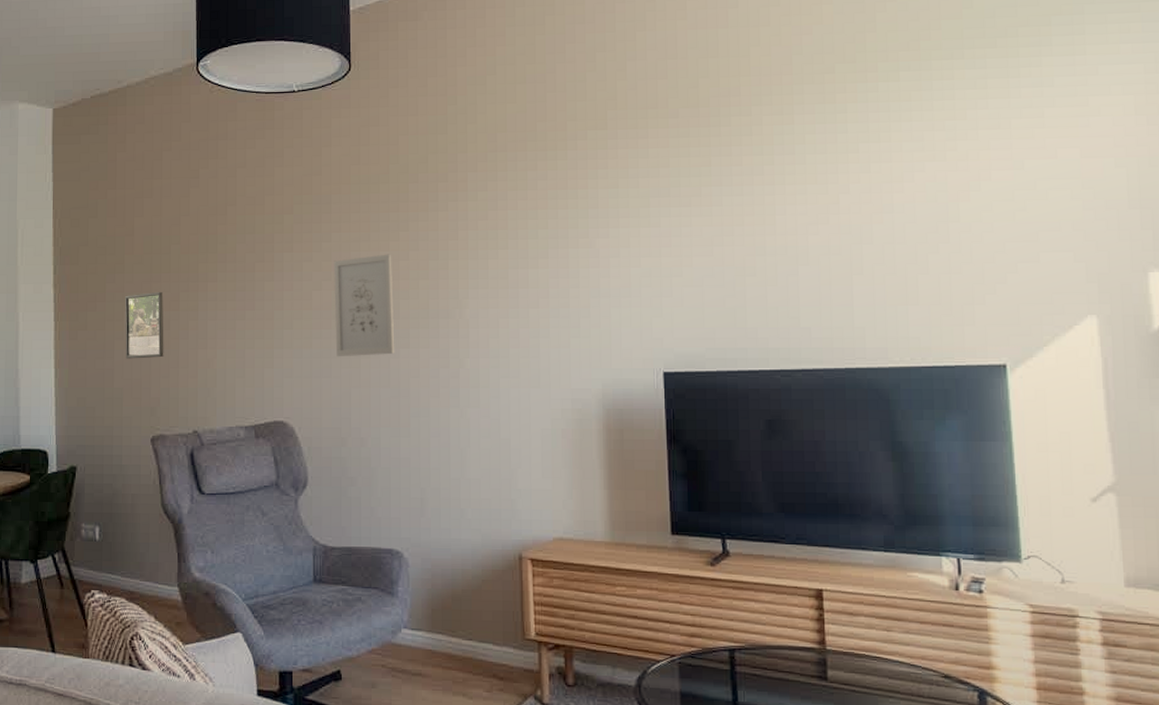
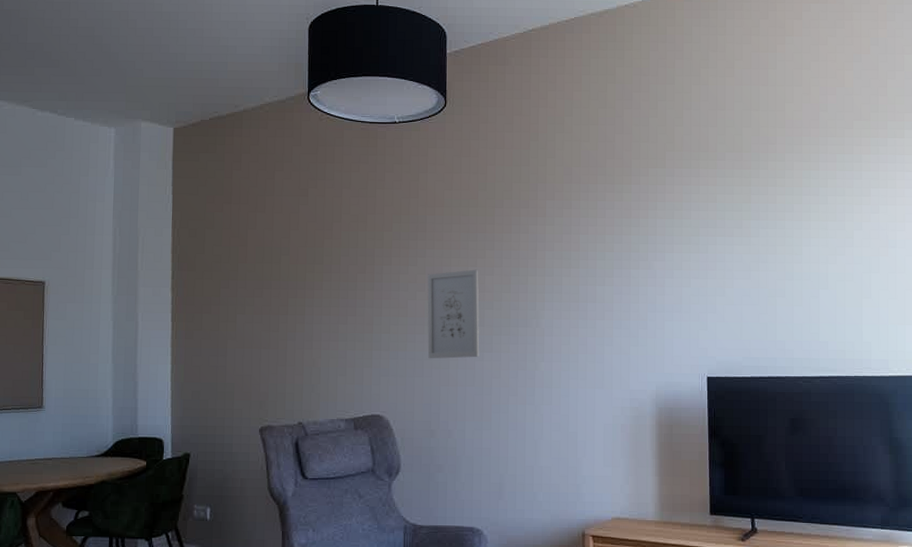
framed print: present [125,291,164,359] -> none [237,297,274,357]

